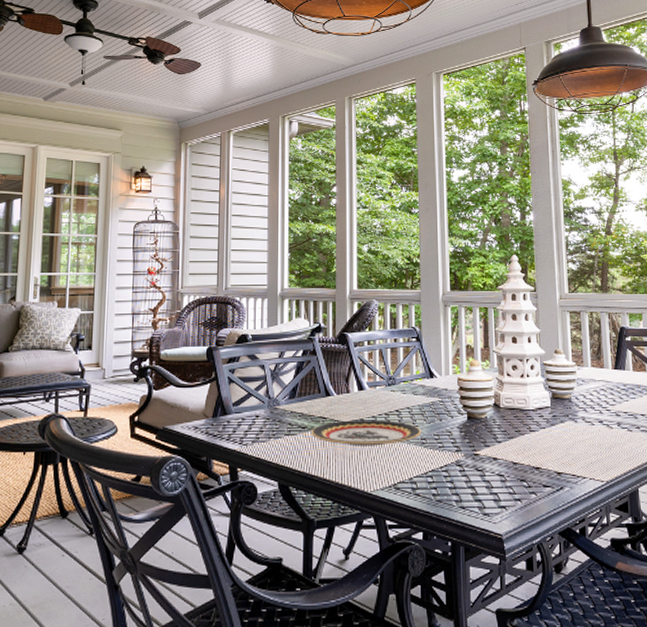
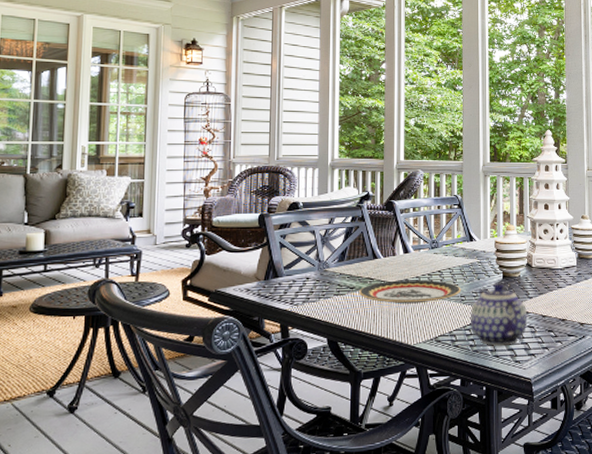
teapot: none [432,425,497,496] -> present [471,283,528,346]

